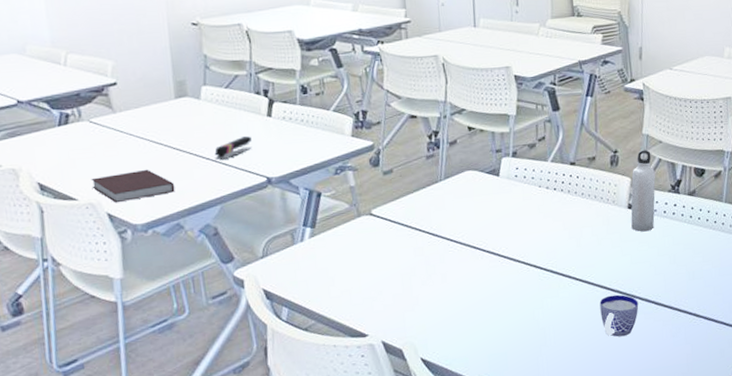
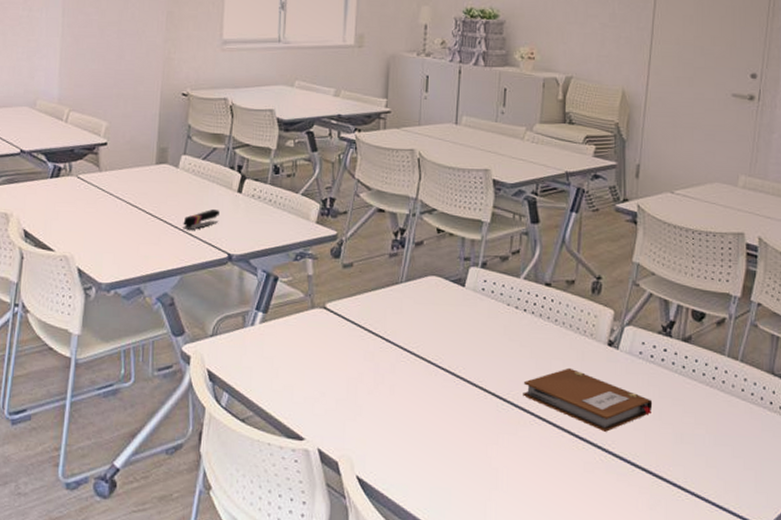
notebook: present [91,169,175,203] -> none [68,229,142,259]
notebook: none [560,232,669,281] -> present [523,367,653,432]
cup: present [599,294,639,337] -> none [564,444,611,497]
water bottle: present [631,150,656,232] -> none [610,280,643,376]

